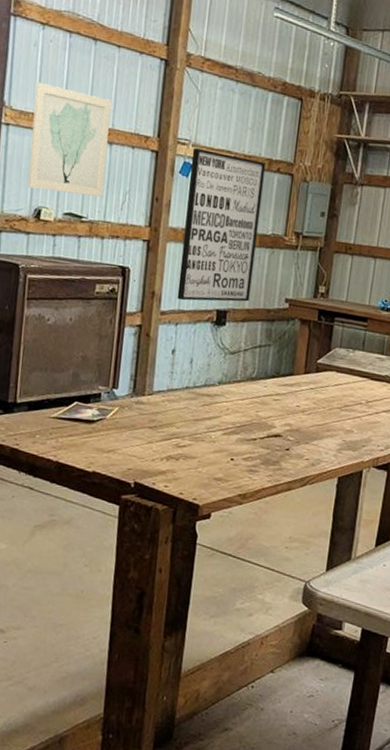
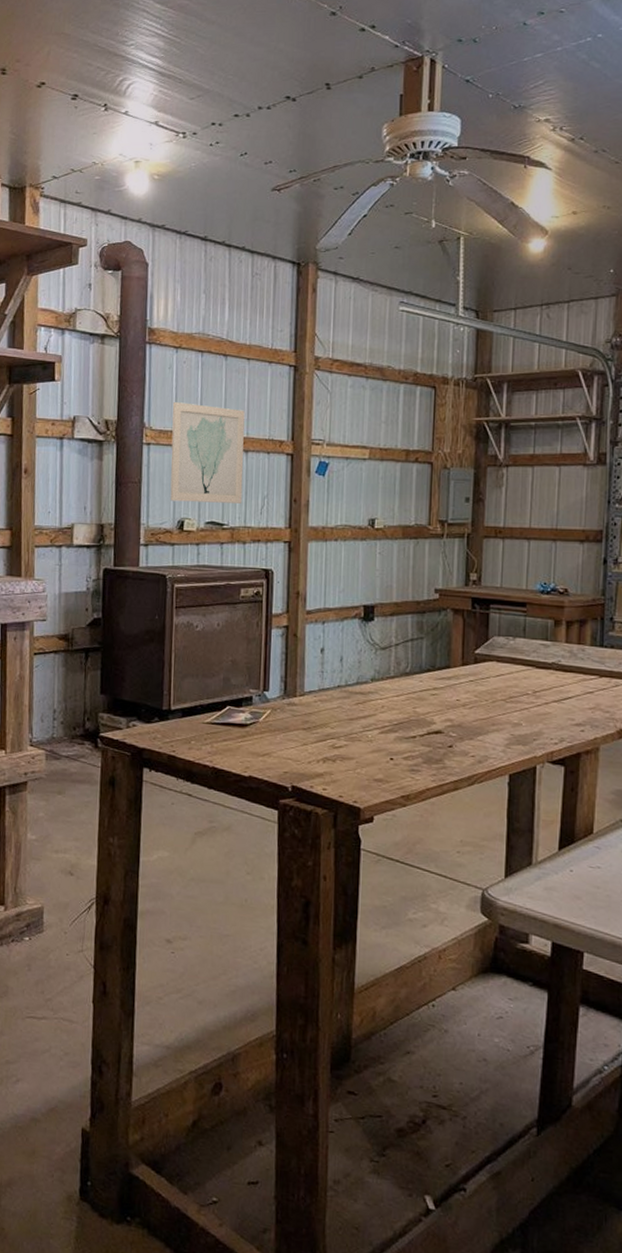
wall art: present [177,147,265,302] -> none [322,446,402,599]

